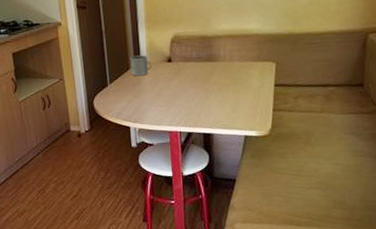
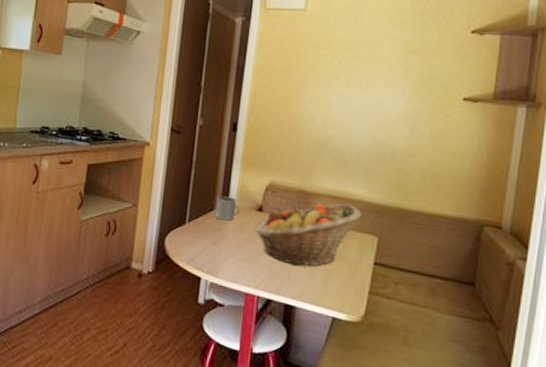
fruit basket: none [169,39,259,101] -> present [255,203,362,266]

